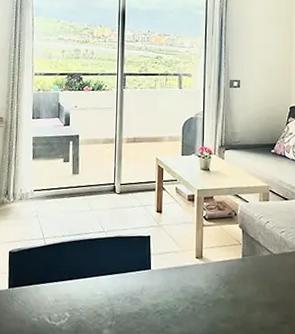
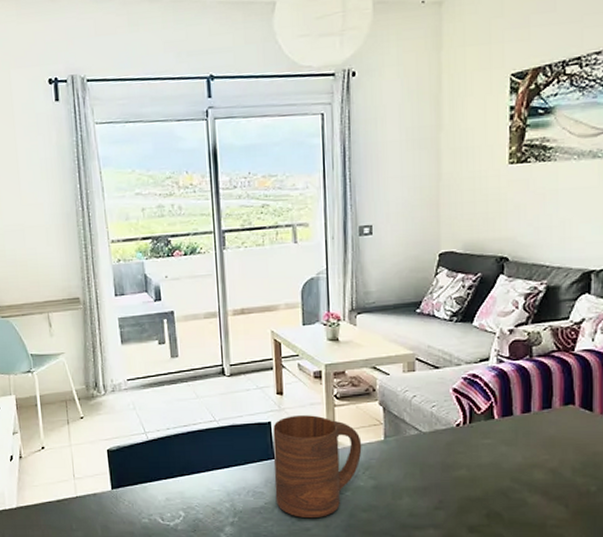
cup: none [149,232,224,326] -> present [273,415,362,519]

